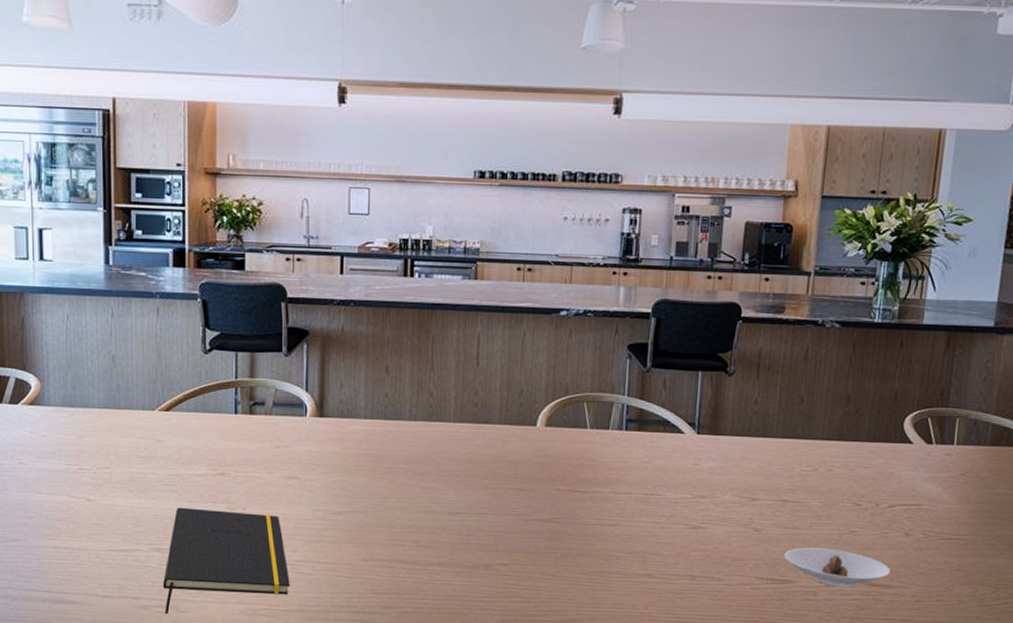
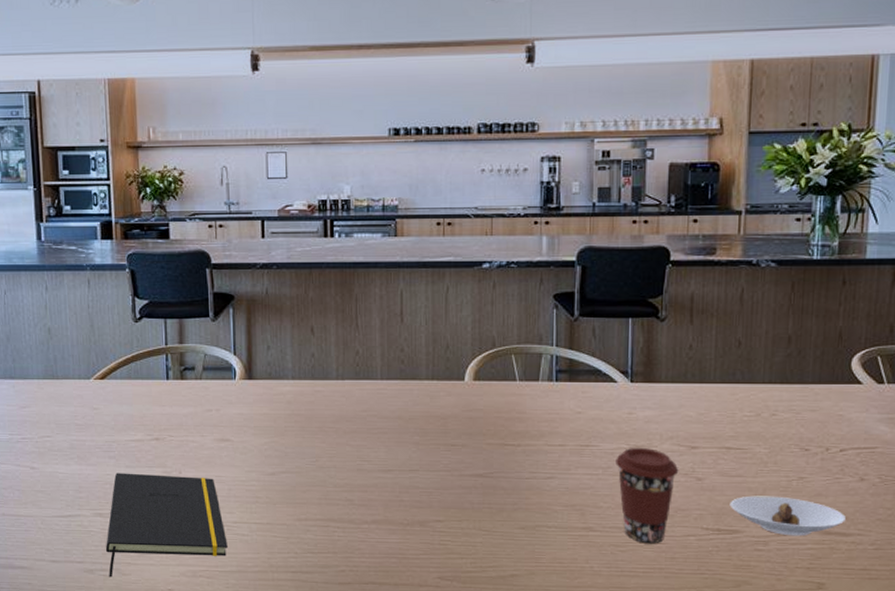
coffee cup: none [678,497,739,592] -> present [616,447,679,544]

